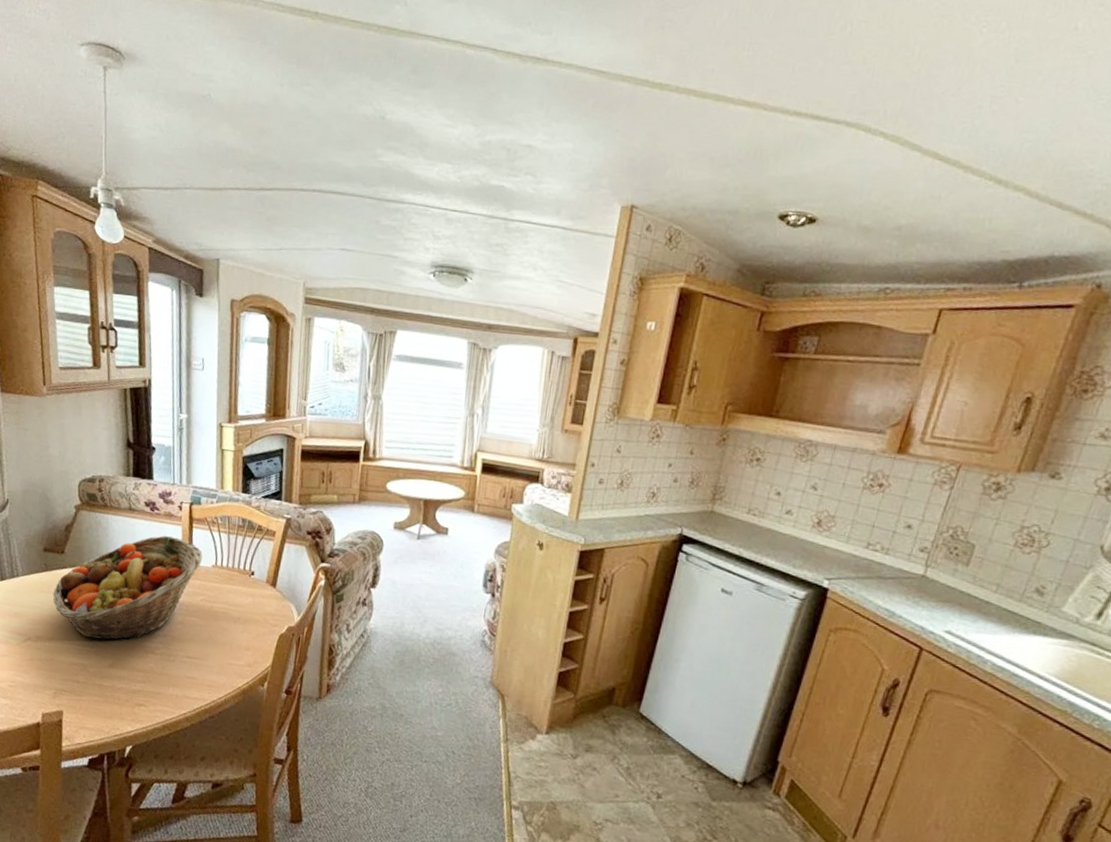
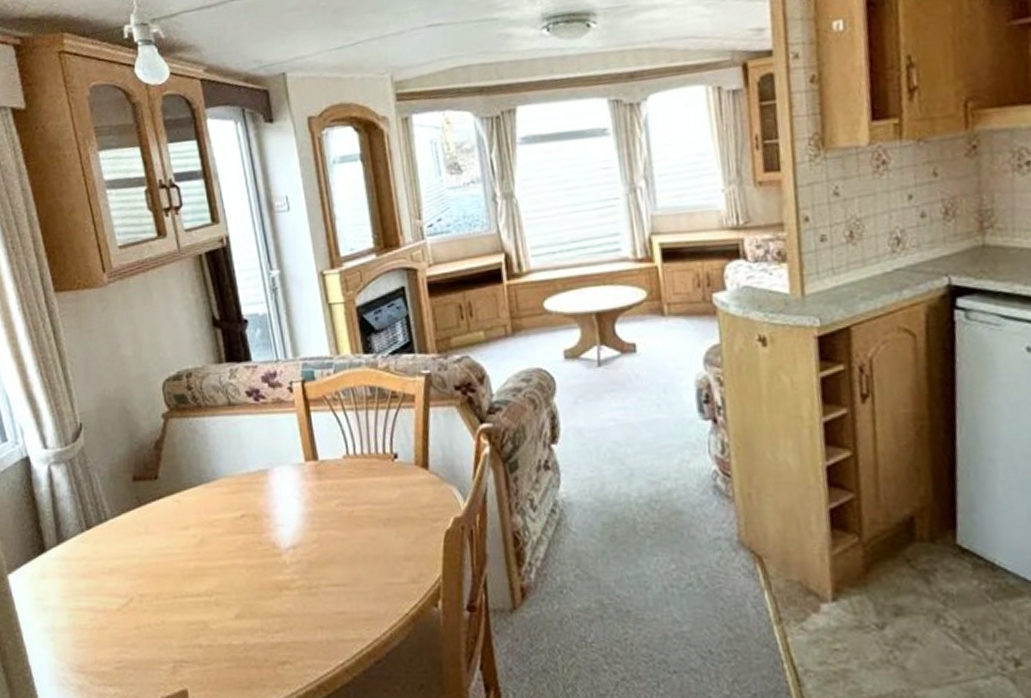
fruit basket: present [53,535,203,640] -> none [152,429,329,585]

